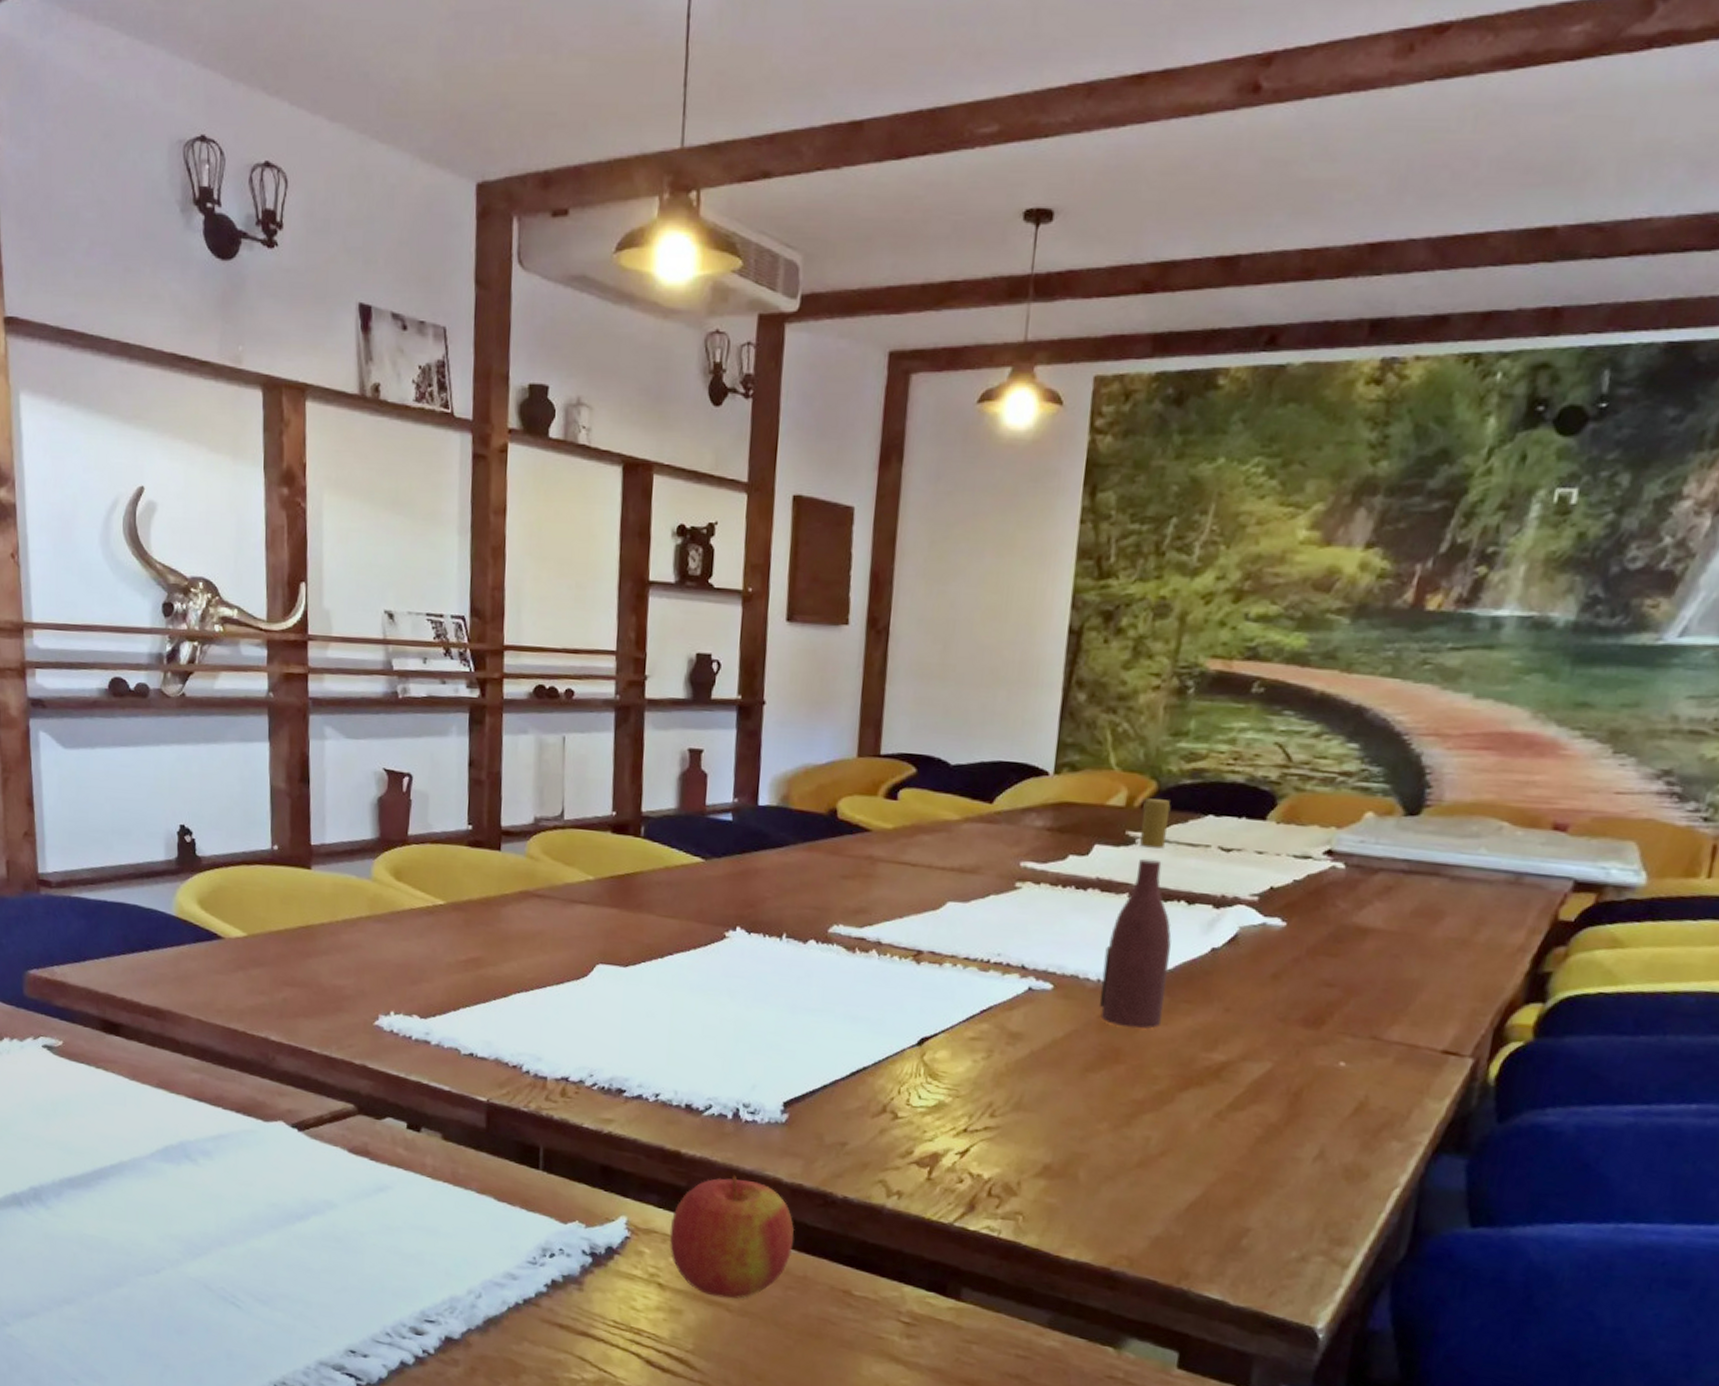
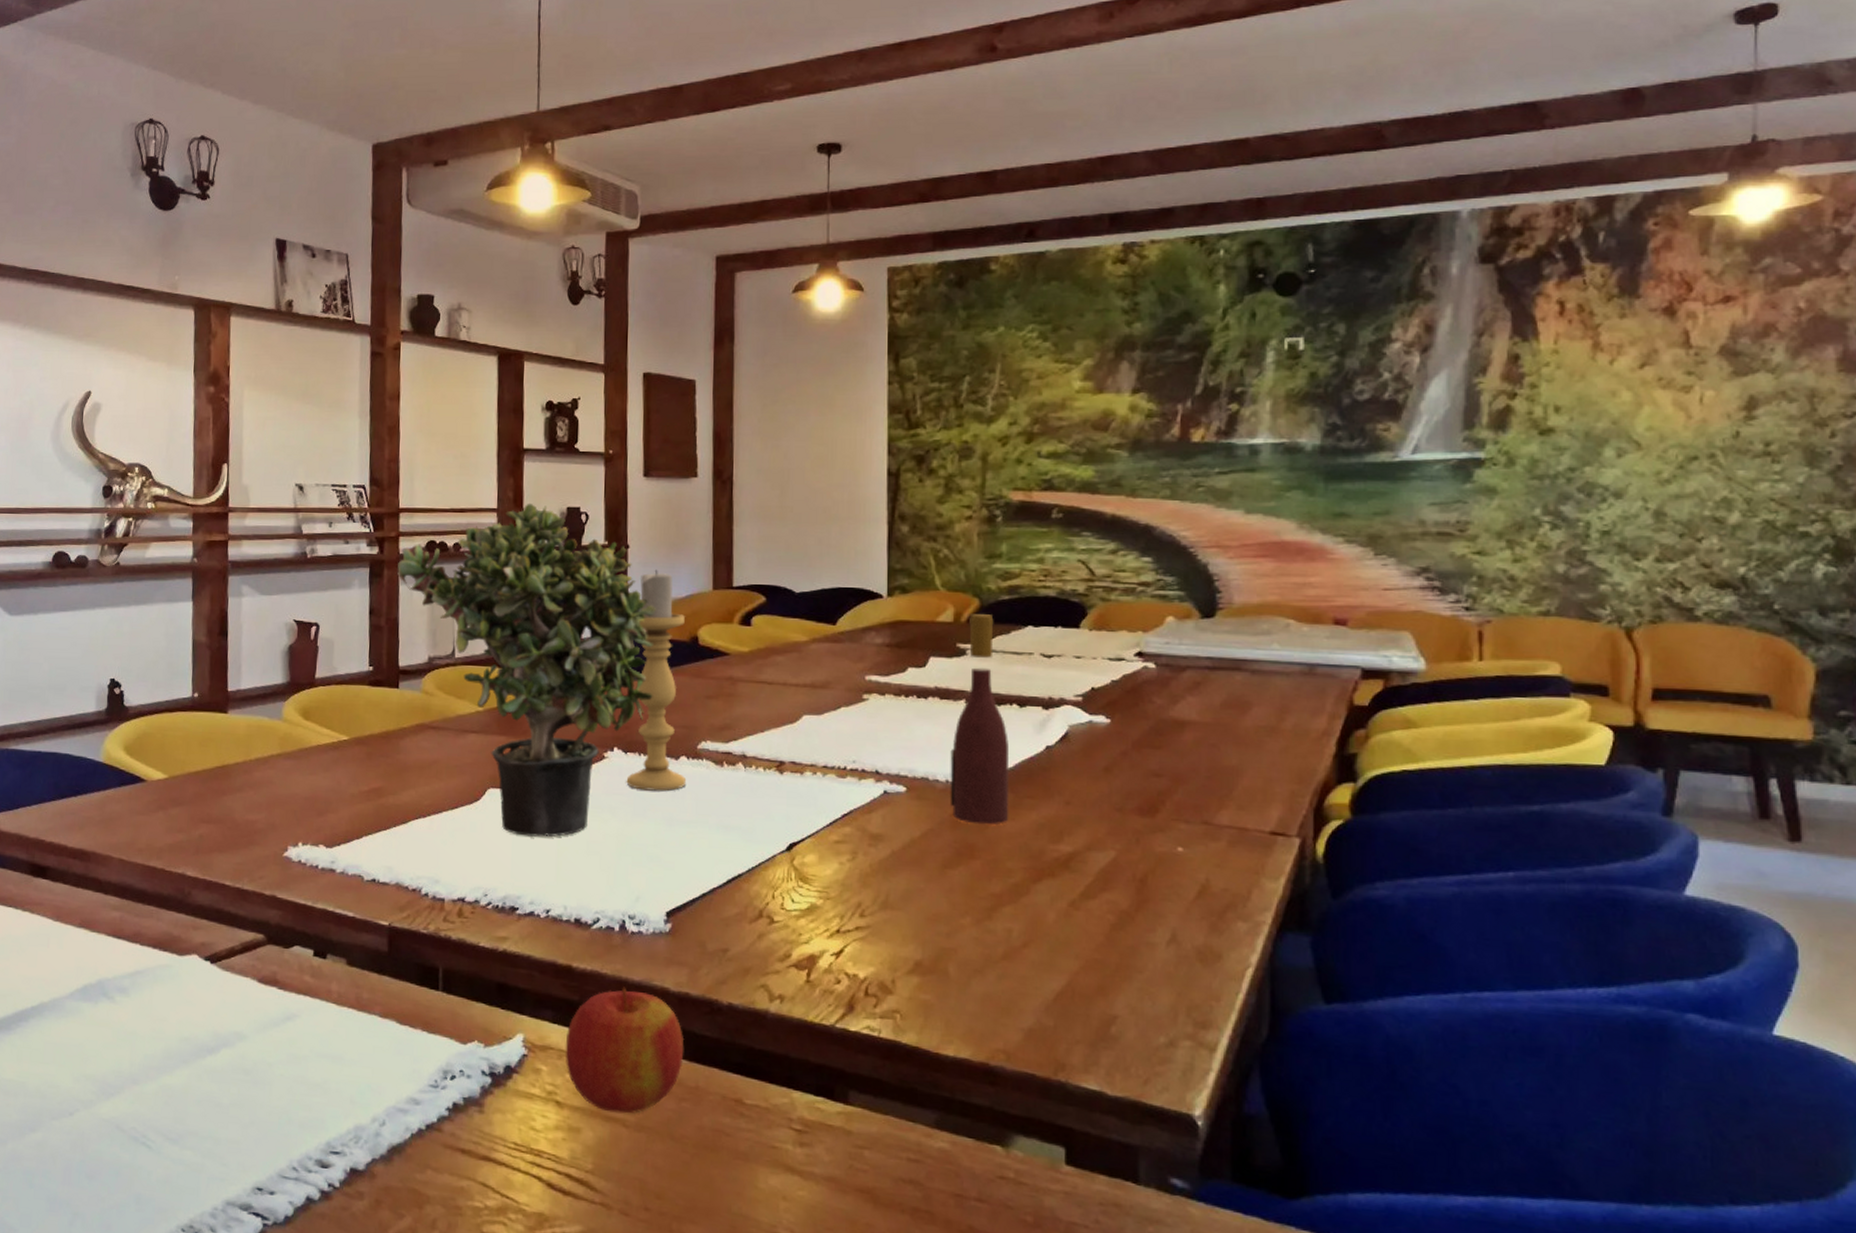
potted plant: none [501,646,793,1019] -> present [397,503,657,837]
candle holder: none [748,730,824,976] -> present [626,569,687,791]

